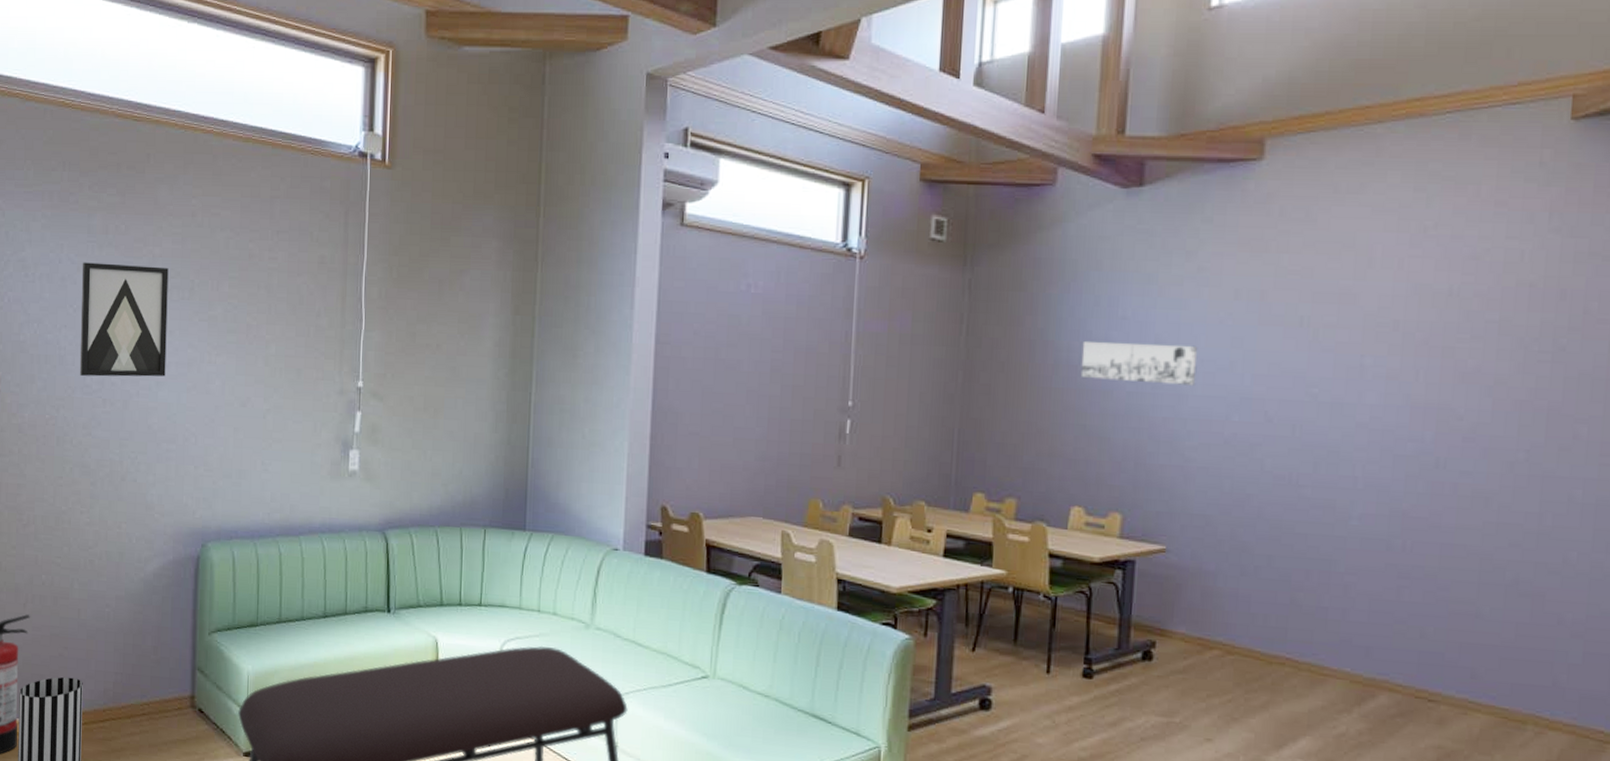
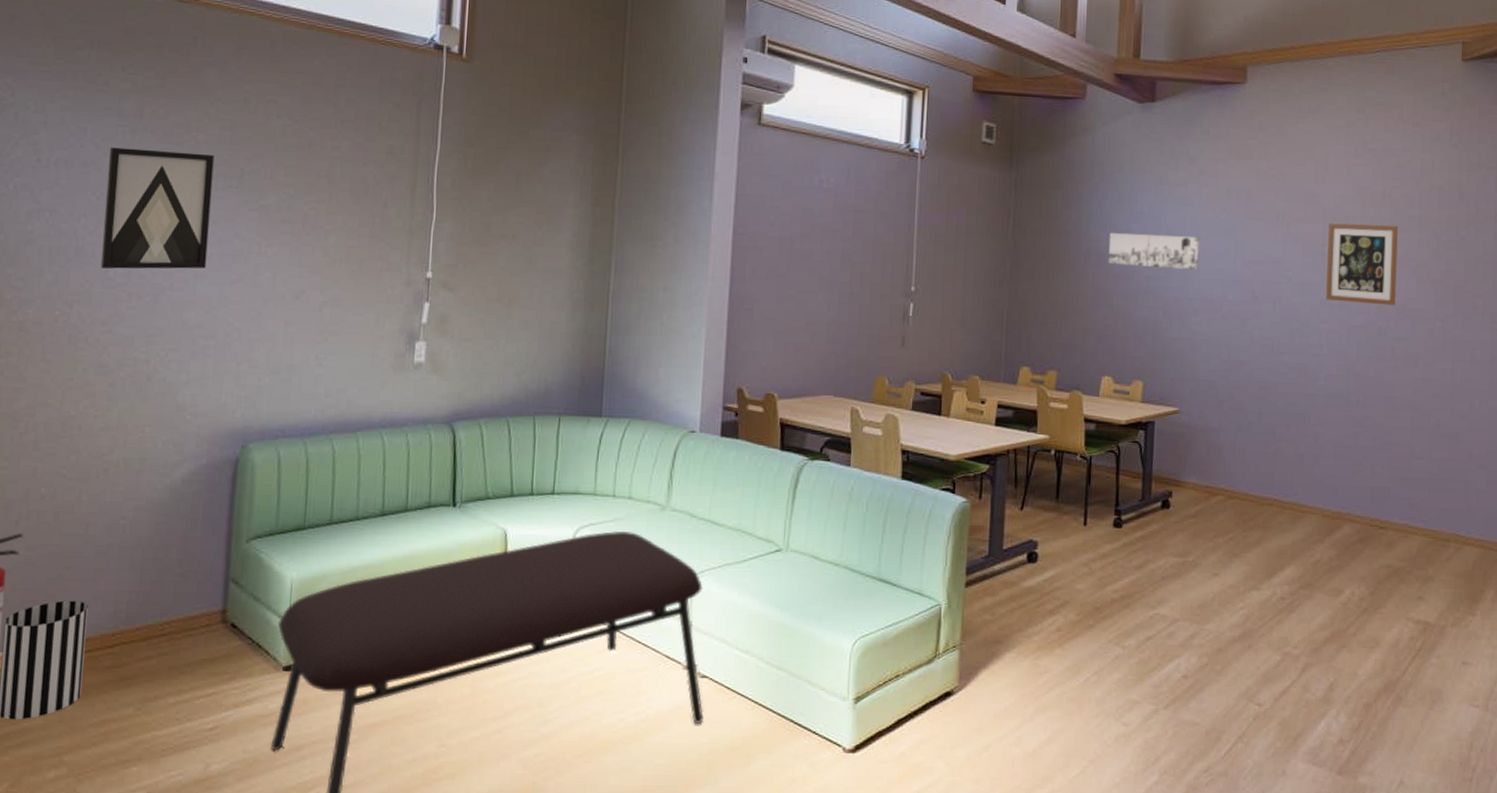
wall art: none [1364,329,1469,432] -> present [1326,223,1398,306]

